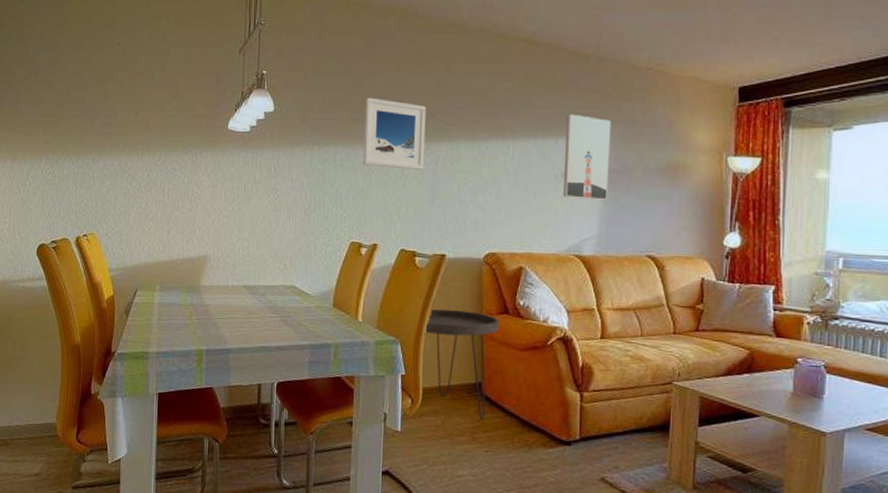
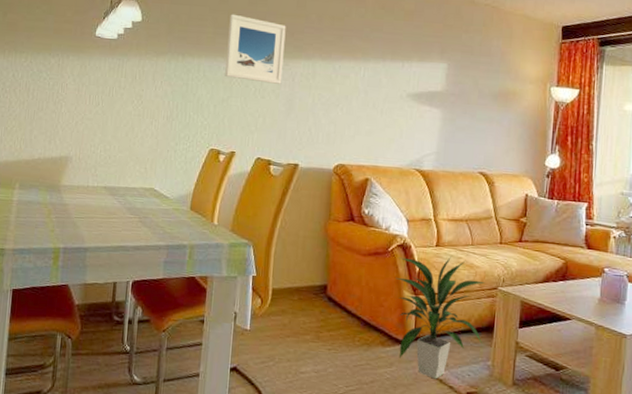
side table: present [424,309,499,420] -> none [275,215,346,320]
indoor plant: none [556,349,658,483] -> present [395,257,485,379]
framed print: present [562,114,612,200] -> none [406,40,452,120]

